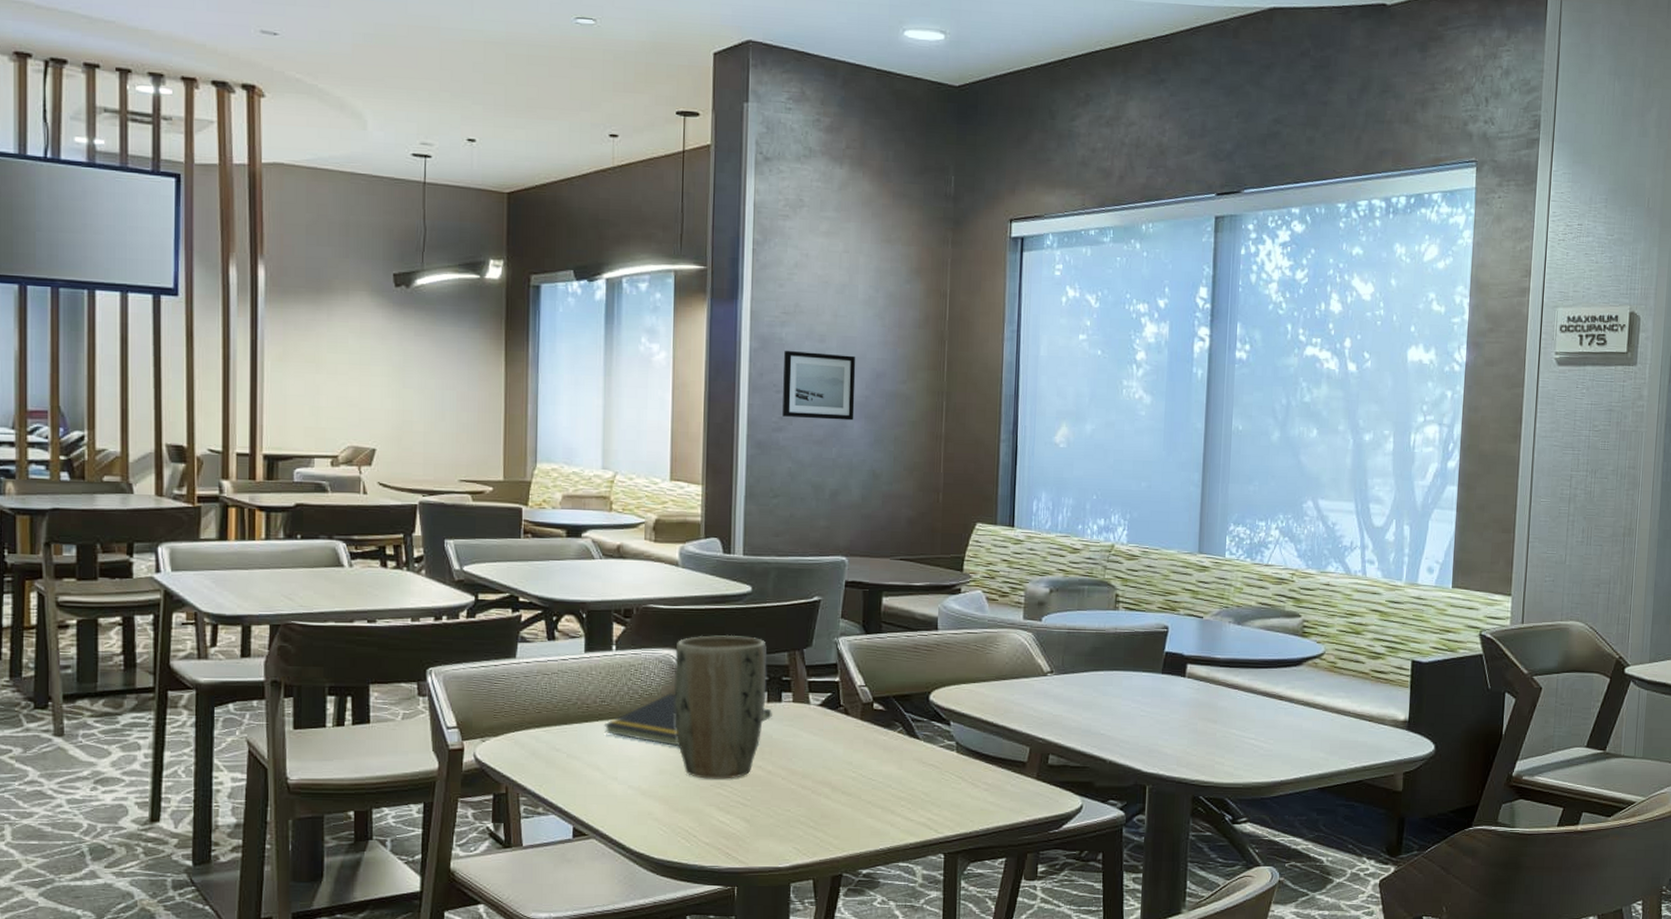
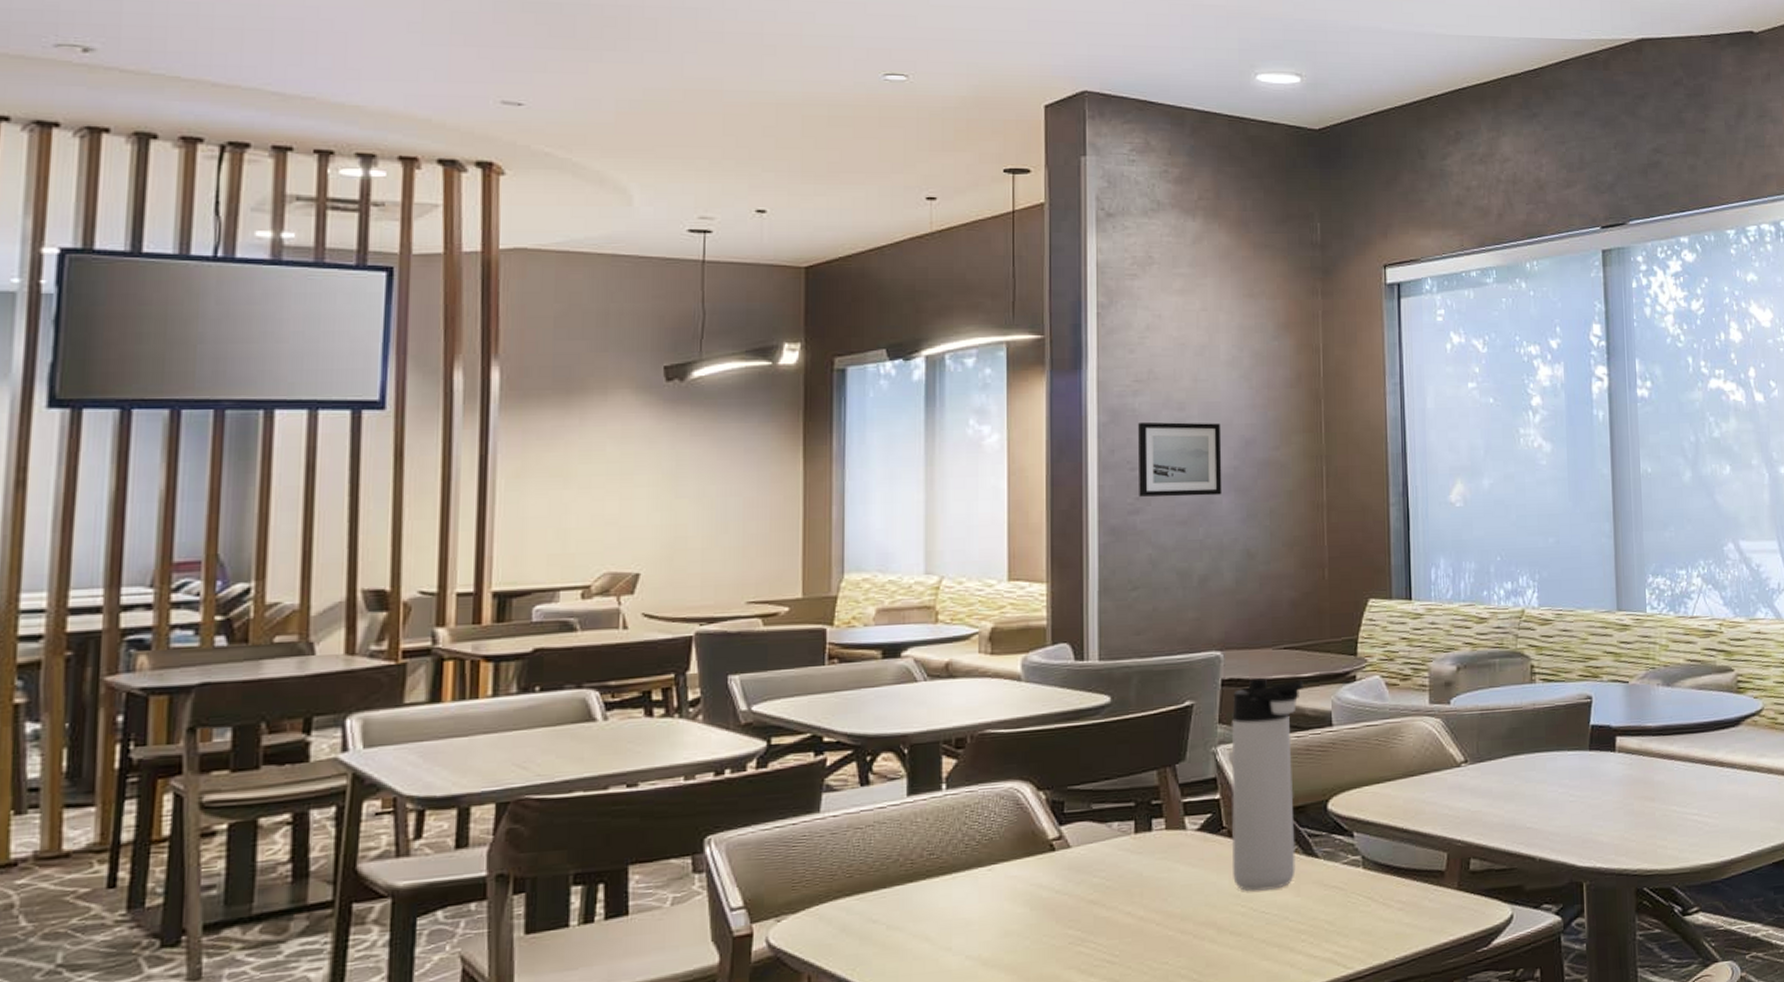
notepad: present [603,693,772,746] -> none [933,835,1141,900]
plant pot: present [674,634,768,779] -> none [1020,756,1133,936]
thermos bottle: none [846,583,915,761] -> present [1231,678,1304,891]

